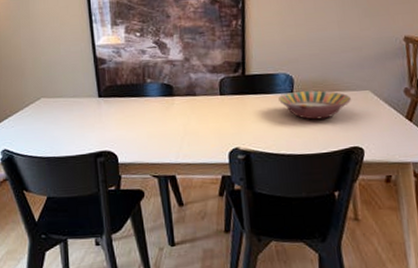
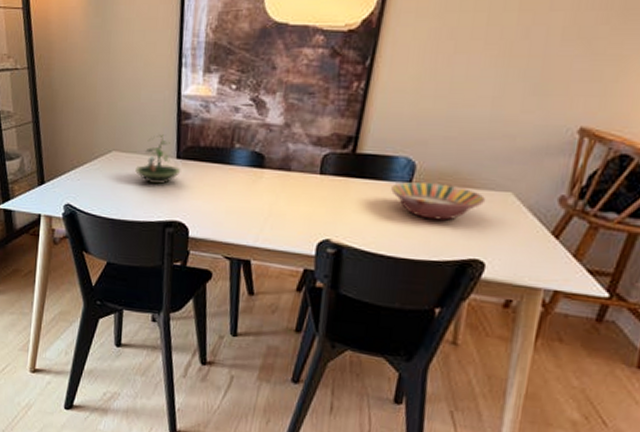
terrarium: none [63,79,104,122] -> present [135,134,181,185]

